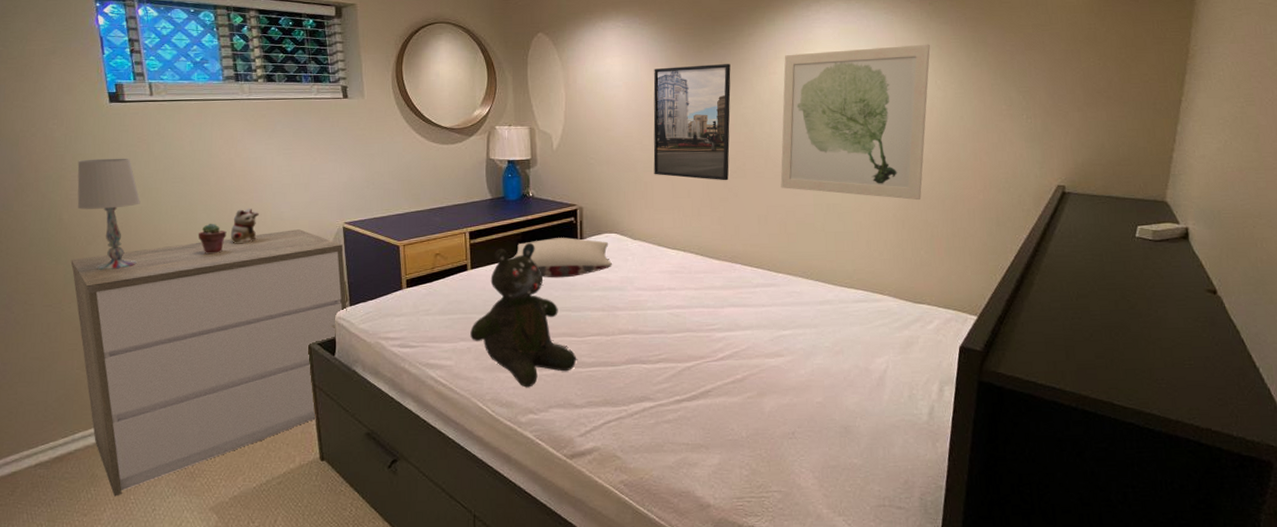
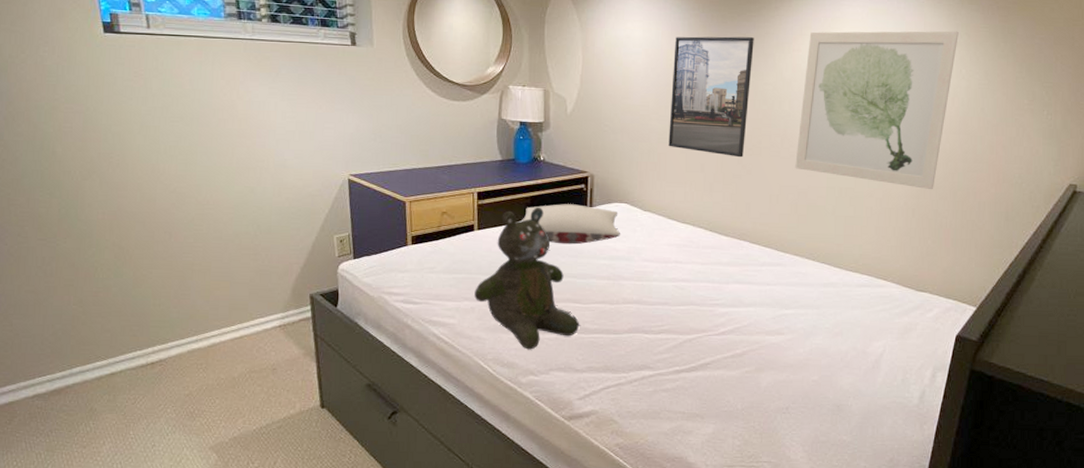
dresser: present [70,229,347,497] -> none [65,178,351,431]
table lamp: present [77,158,140,271] -> none [71,91,138,208]
potted succulent: present [198,223,227,255] -> none [197,166,228,198]
decorative figurine: present [230,208,259,244] -> none [231,153,261,190]

